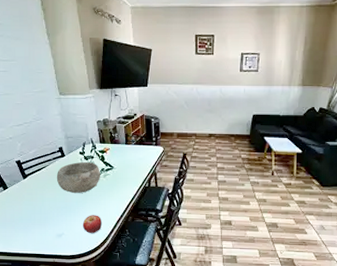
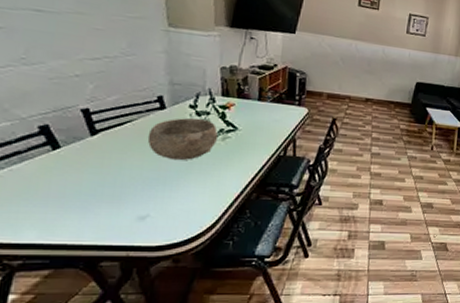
fruit: present [82,215,103,234] -> none [181,190,213,216]

